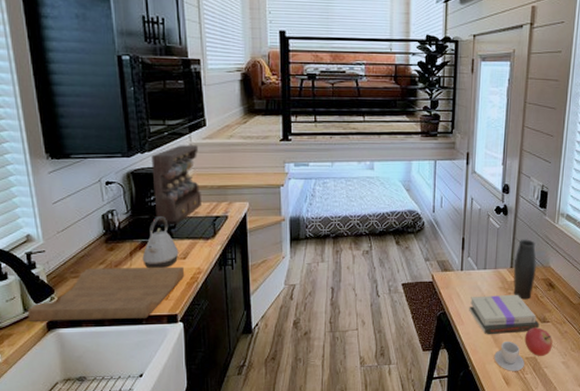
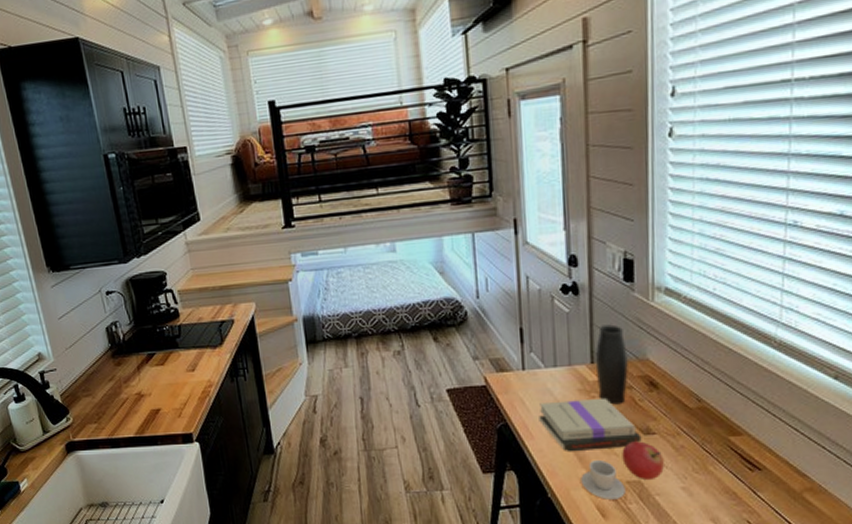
cutting board: present [27,266,185,321] -> none [46,379,196,444]
kettle: present [142,216,179,268] -> none [150,325,187,383]
spice rack: present [151,145,201,225] -> none [148,243,205,335]

